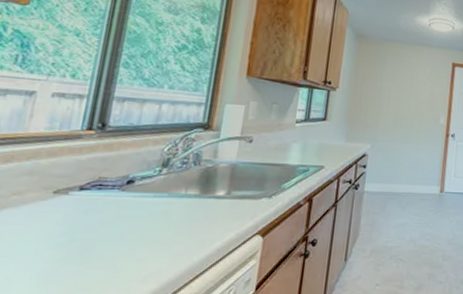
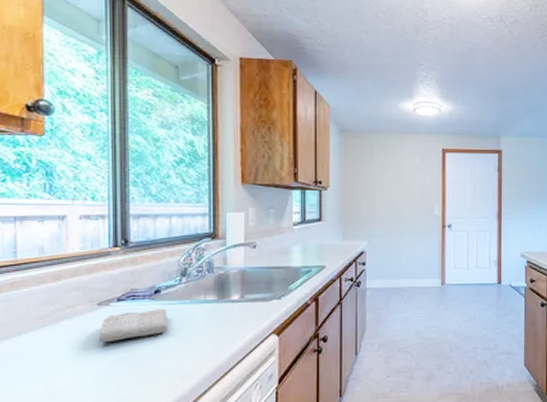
washcloth: none [47,200,138,237] -> present [99,308,169,343]

